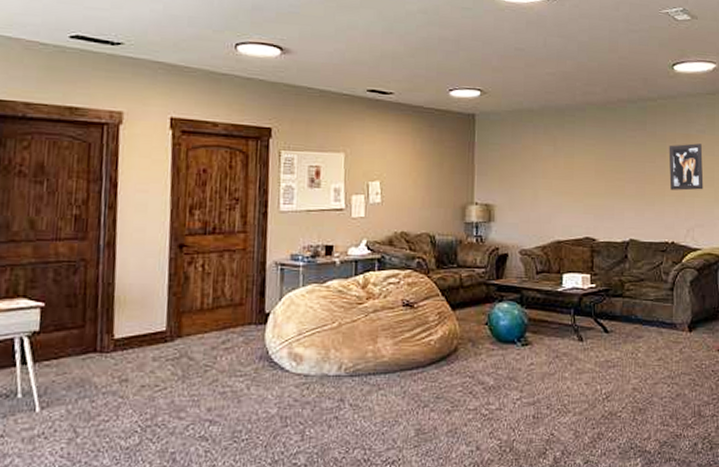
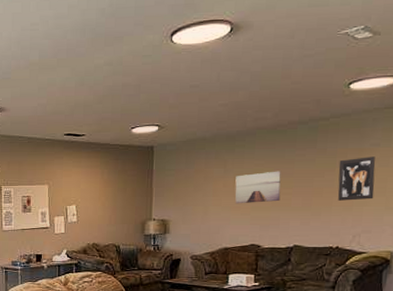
wall art: none [566,152,614,189] -> present [235,171,281,204]

